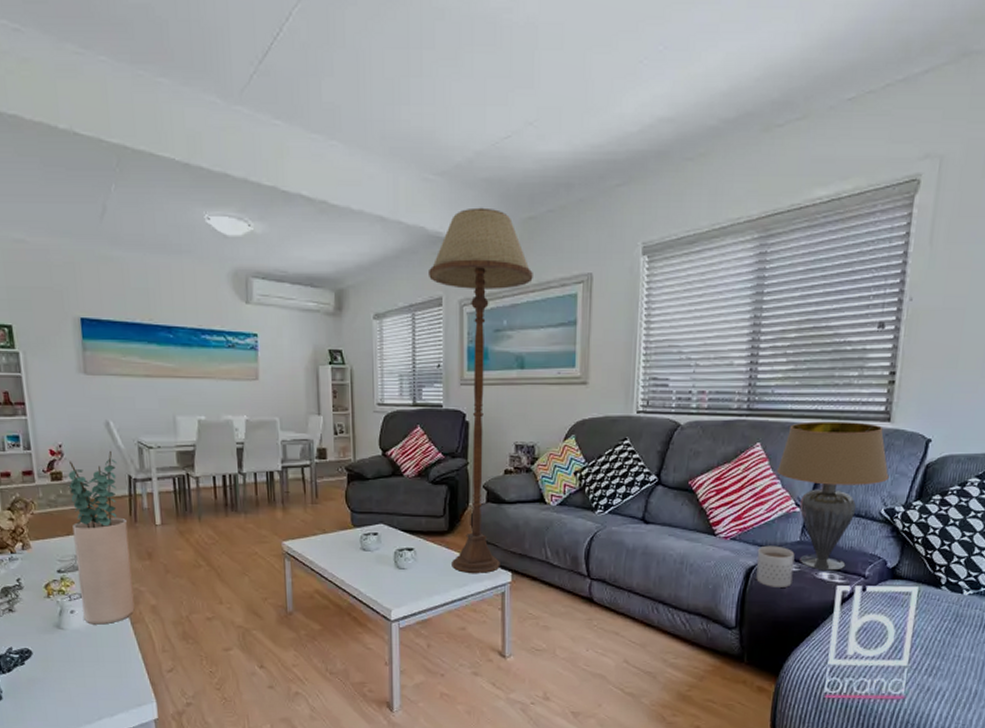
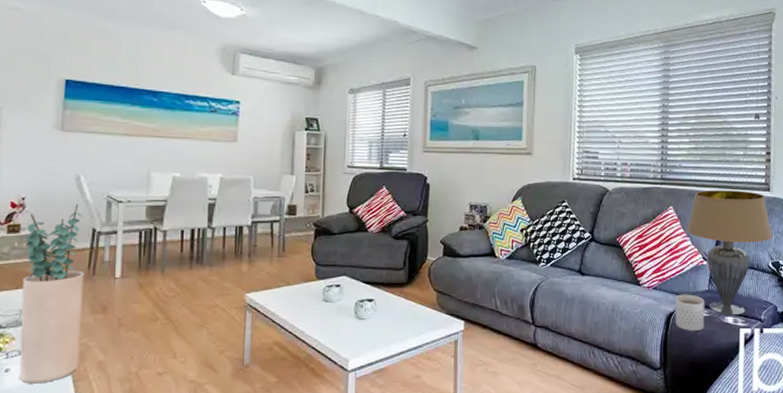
floor lamp: present [429,207,533,573] -> none [399,9,488,322]

